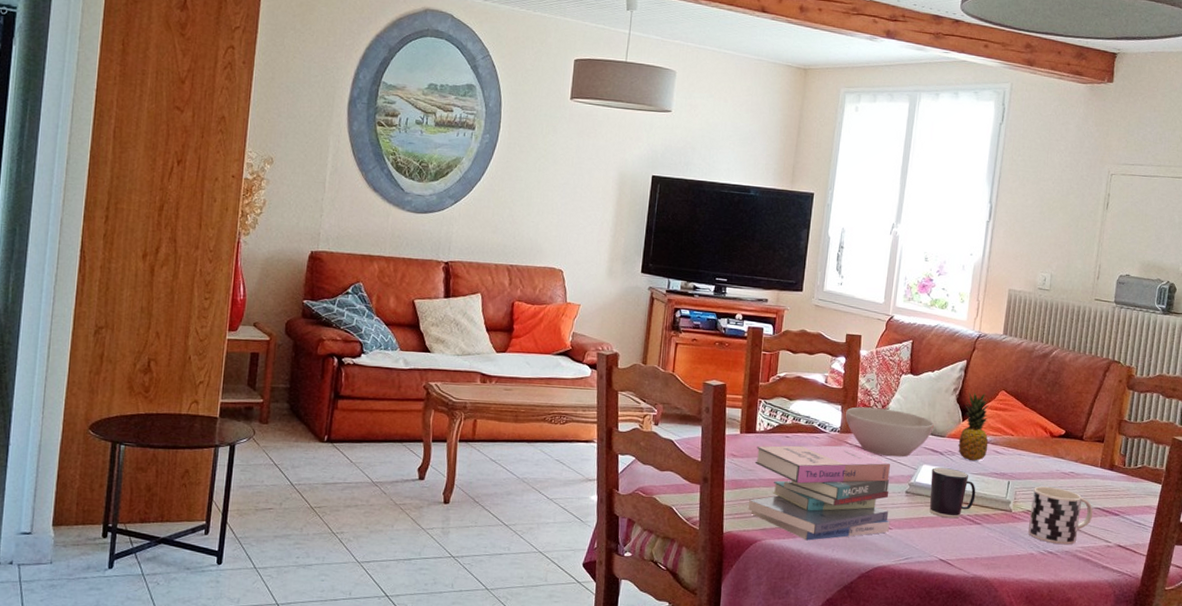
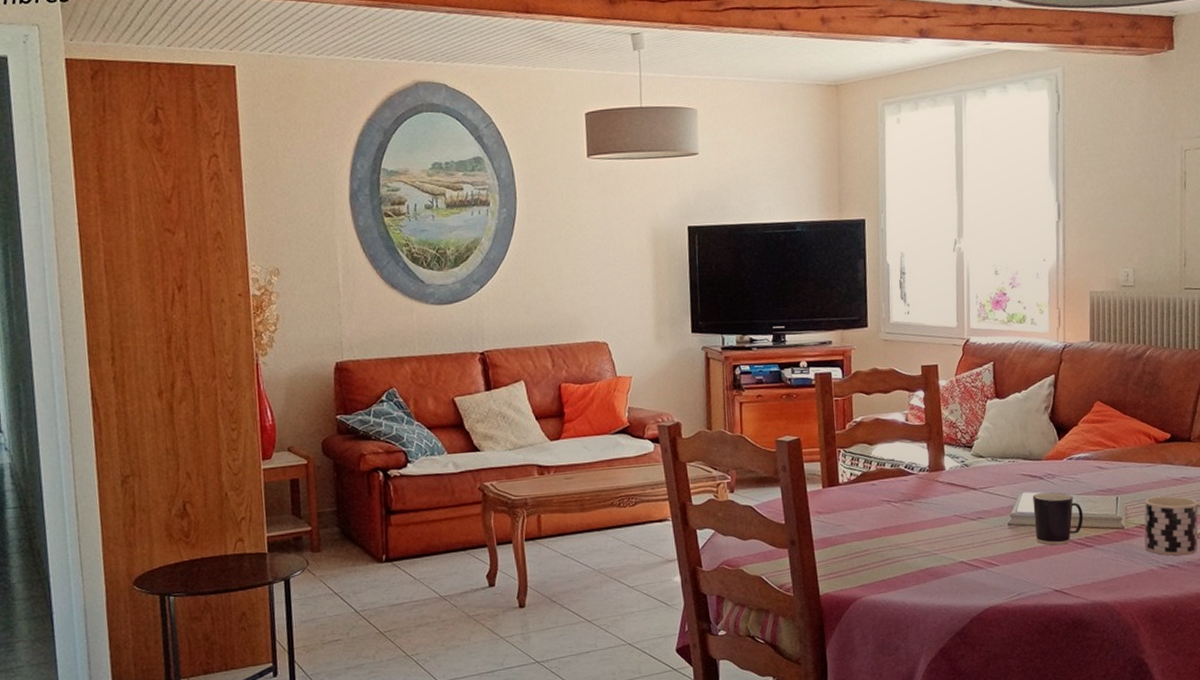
books: present [748,445,890,541] -> none [842,485,997,591]
bowl: present [846,407,934,457] -> none [932,439,1029,490]
fruit: present [958,392,989,461] -> none [1057,406,1090,481]

